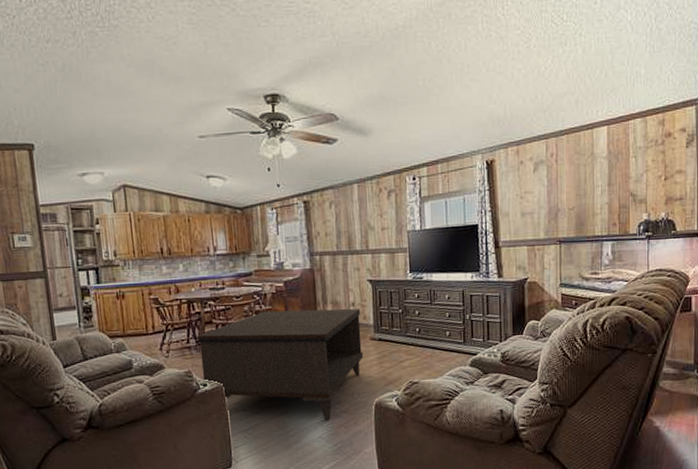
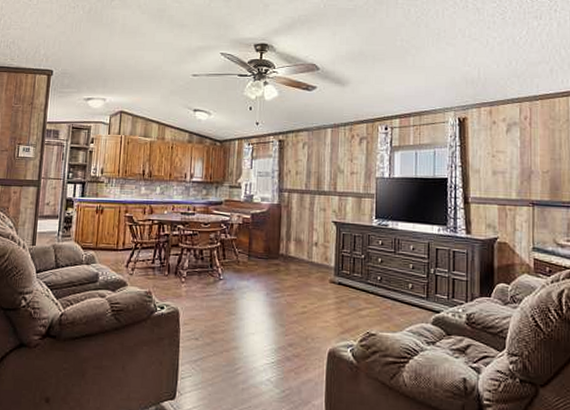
coffee table: present [197,308,364,420] -> none [161,240,323,363]

